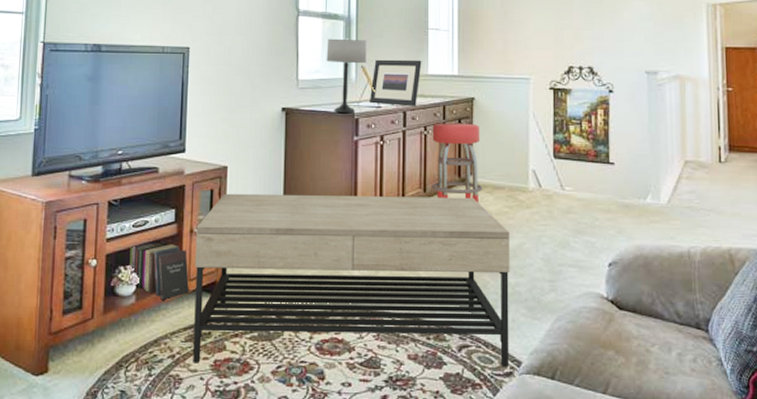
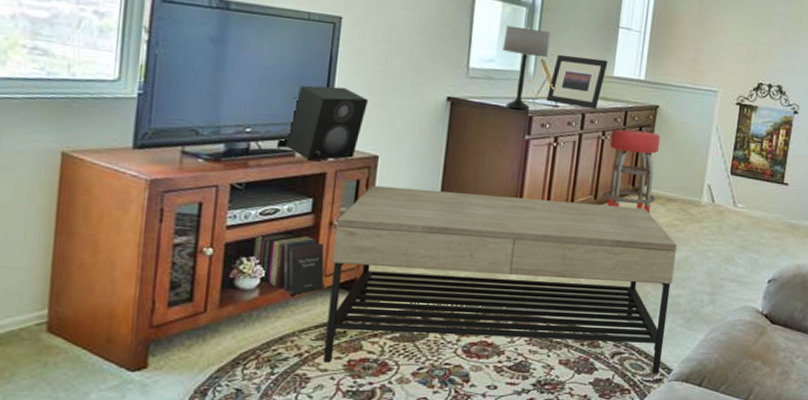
speaker: none [143,108,215,175] -> present [276,85,368,161]

